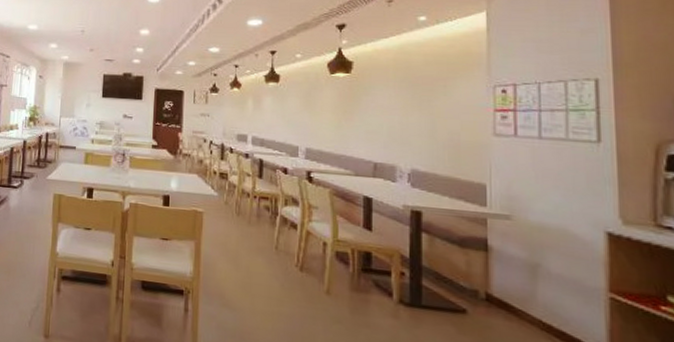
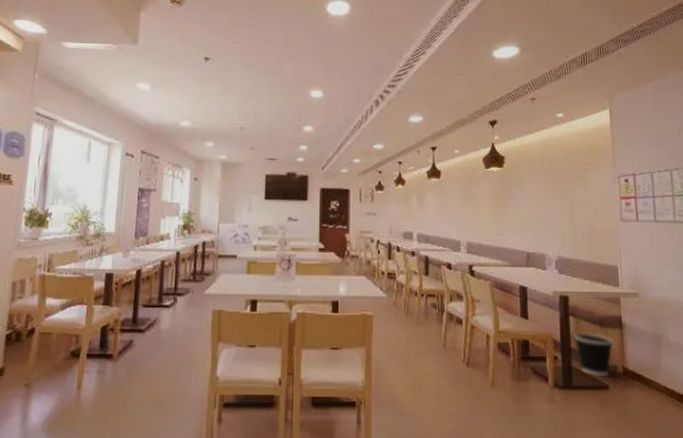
wastebasket: none [426,250,476,300] -> present [573,332,614,377]

